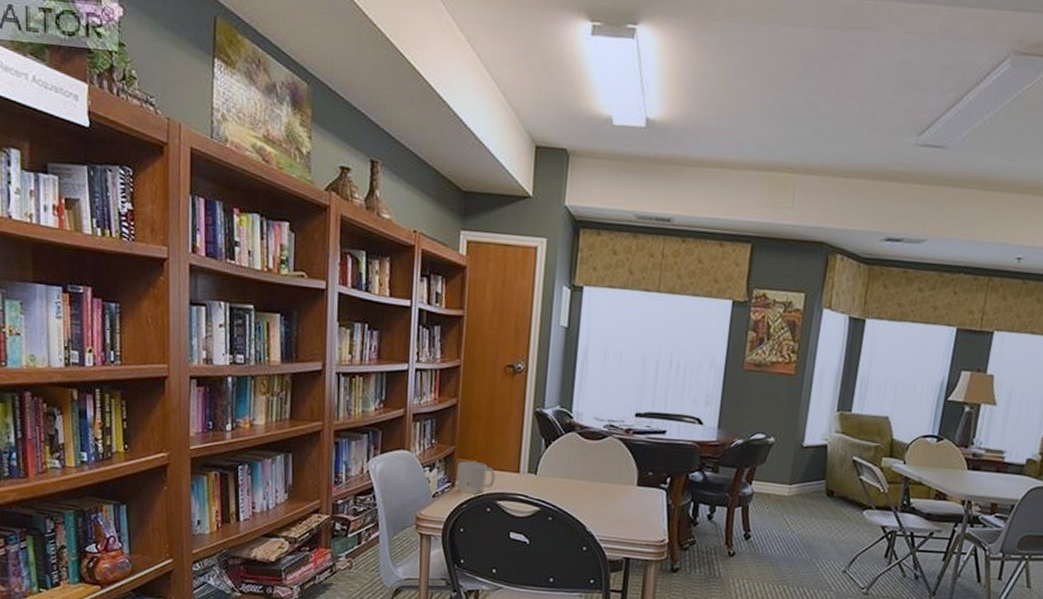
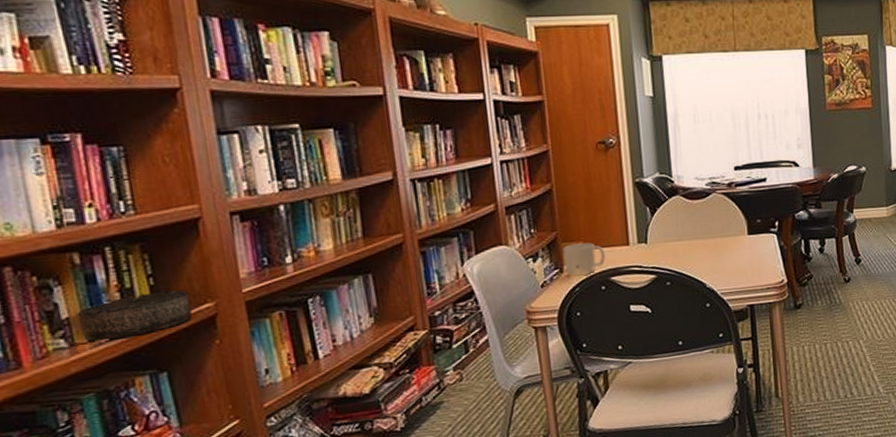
decorative box: none [71,434,151,470] -> present [79,289,193,342]

